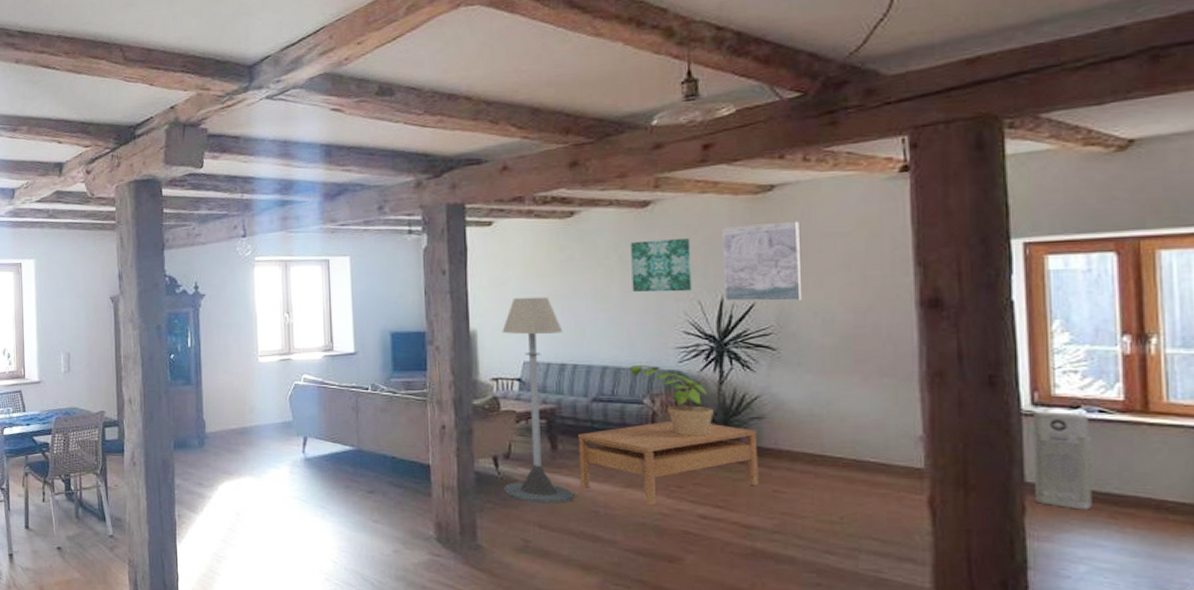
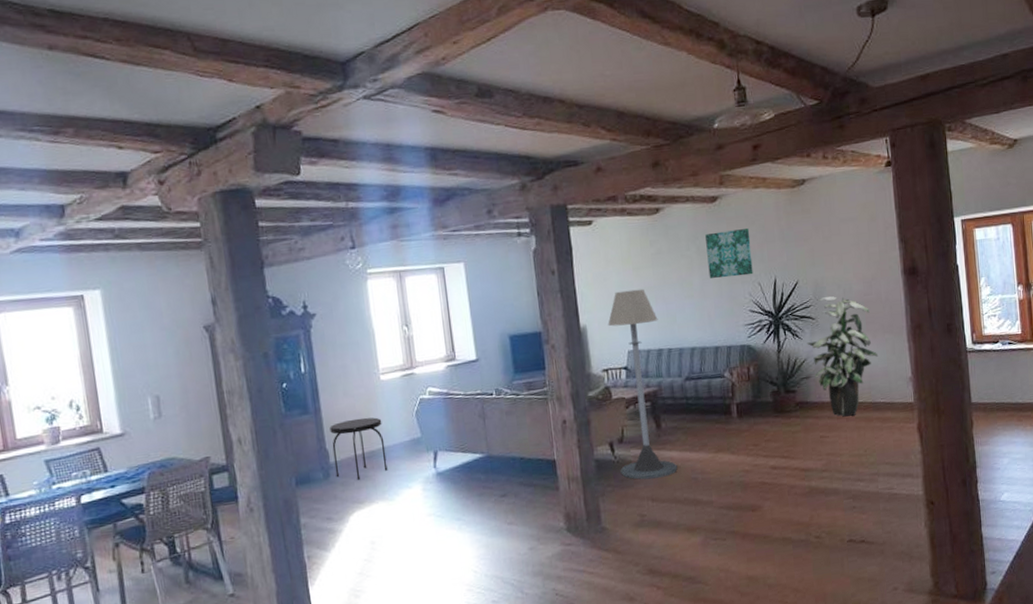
side table: none [208,395,258,453] -> present [330,417,388,480]
coffee table: present [578,421,759,506] -> none [677,387,810,466]
potted plant: present [628,364,714,437] -> none [711,342,776,401]
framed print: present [722,221,803,302] -> none [771,209,830,281]
indoor plant: none [761,324,871,472] -> present [806,295,879,417]
air purifier: present [1032,412,1094,510] -> none [973,346,1009,418]

